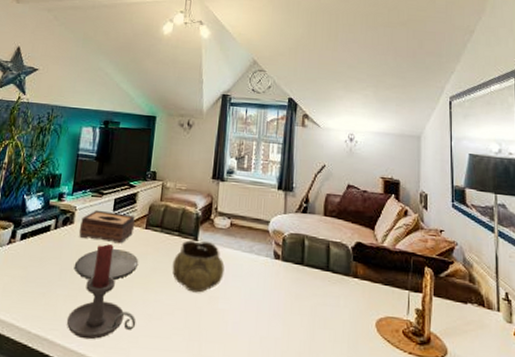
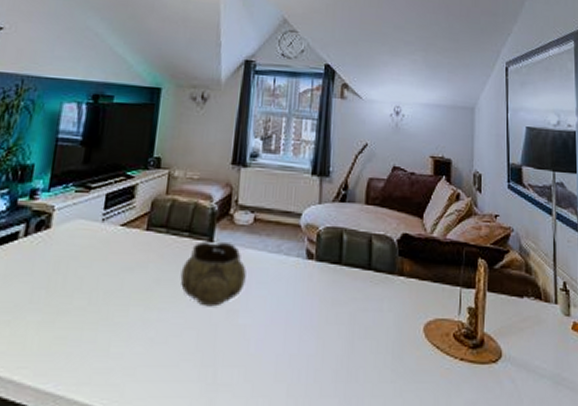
candle holder: present [66,244,136,340] -> none [39,252,134,377]
plate: present [74,249,139,280] -> none [50,258,138,300]
tissue box: present [79,209,135,244] -> none [57,209,133,251]

